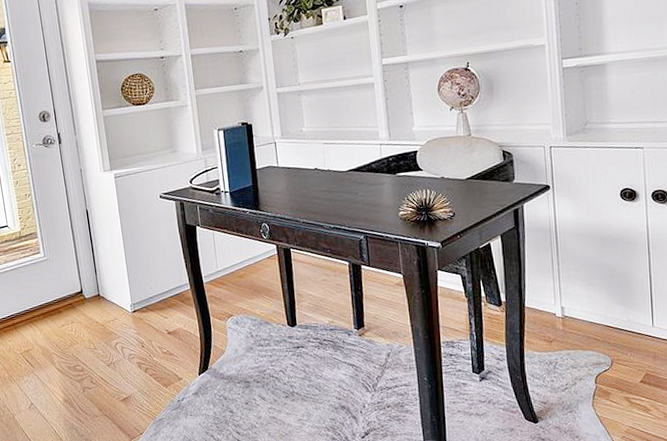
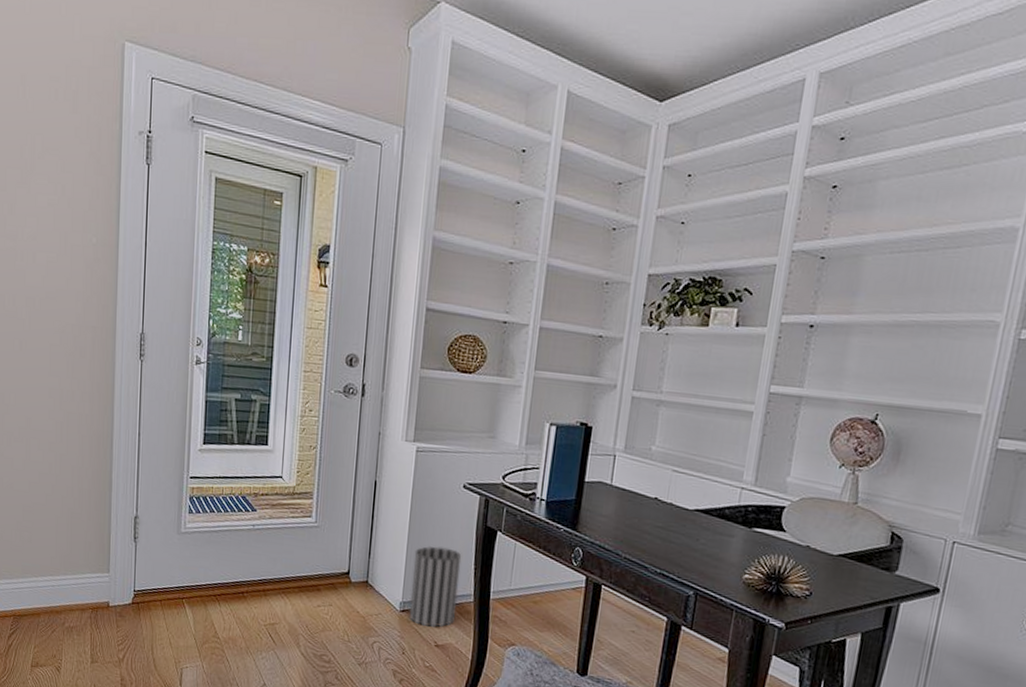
wastebasket: none [132,250,179,320] -> present [408,545,462,628]

